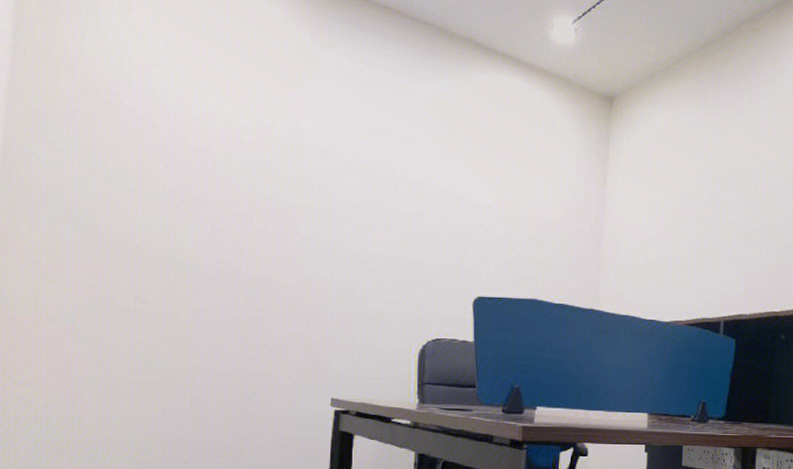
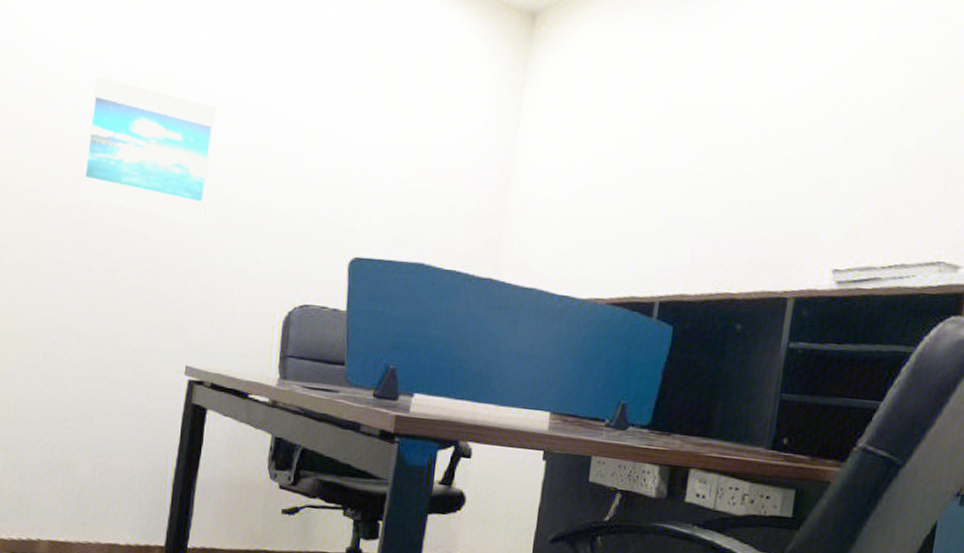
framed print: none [218,144,345,272] -> present [80,75,217,223]

